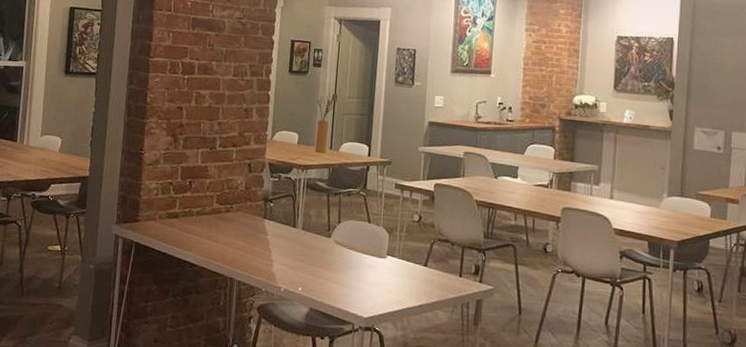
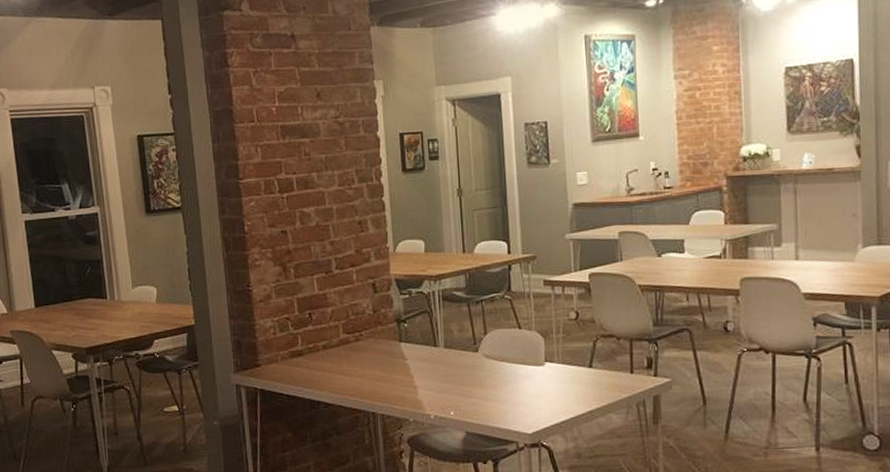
vase: present [315,92,338,153] -> none [440,188,463,259]

